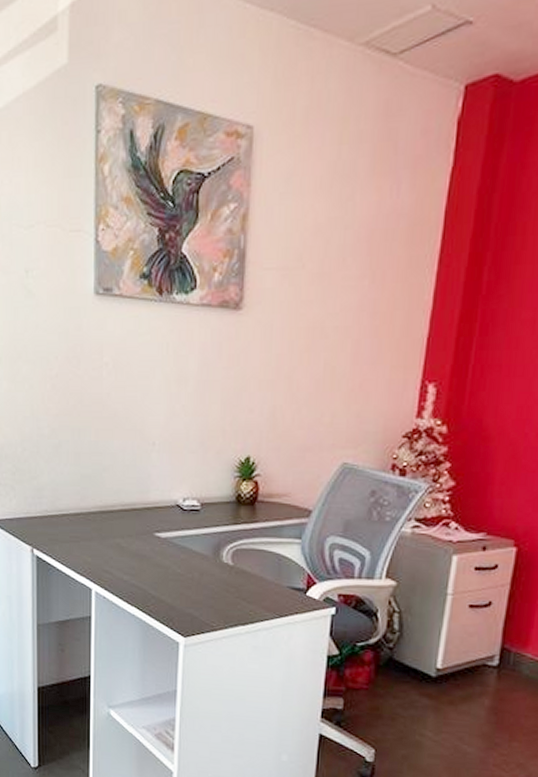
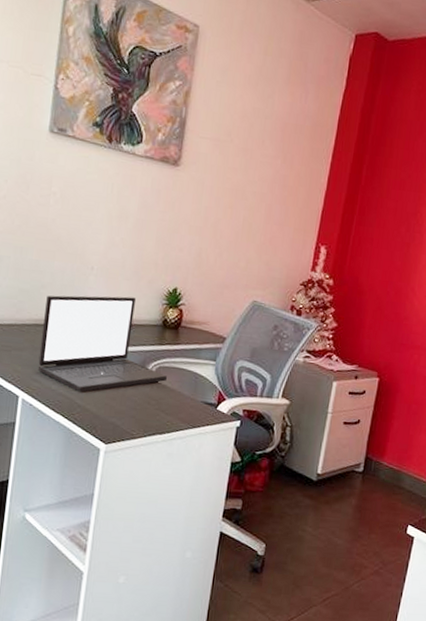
laptop: none [107,472,245,582] -> present [37,295,167,392]

